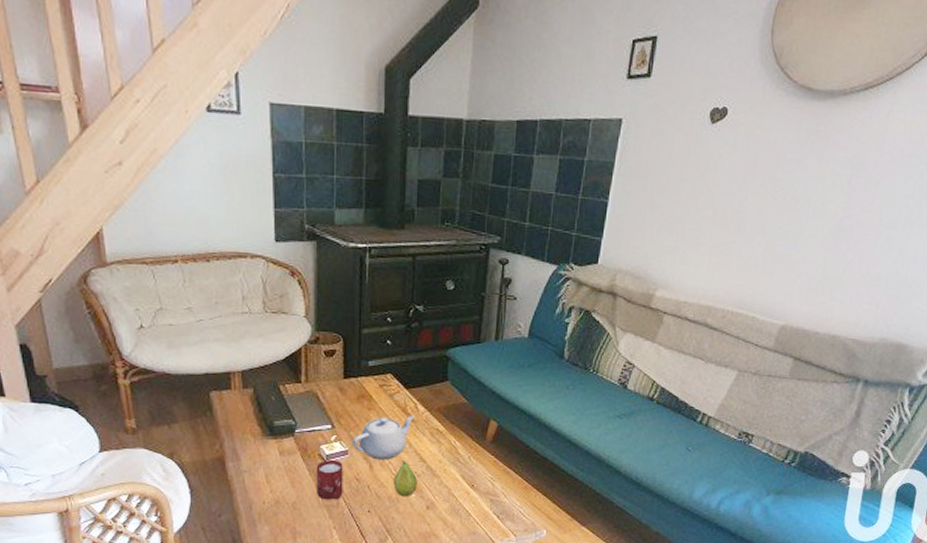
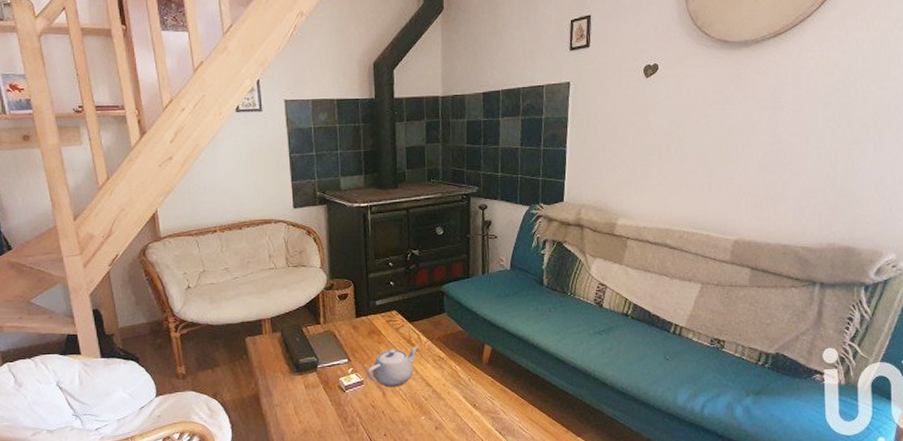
cup: present [316,460,343,500] -> none [337,390,361,427]
fruit: present [393,460,418,497] -> none [404,386,426,420]

